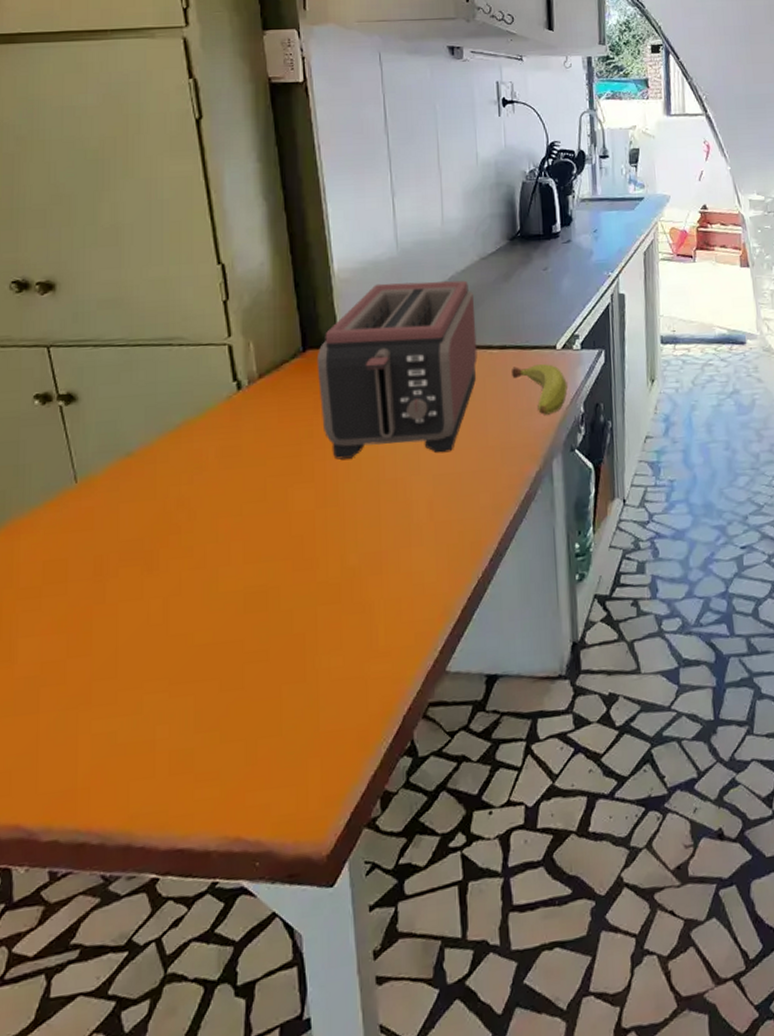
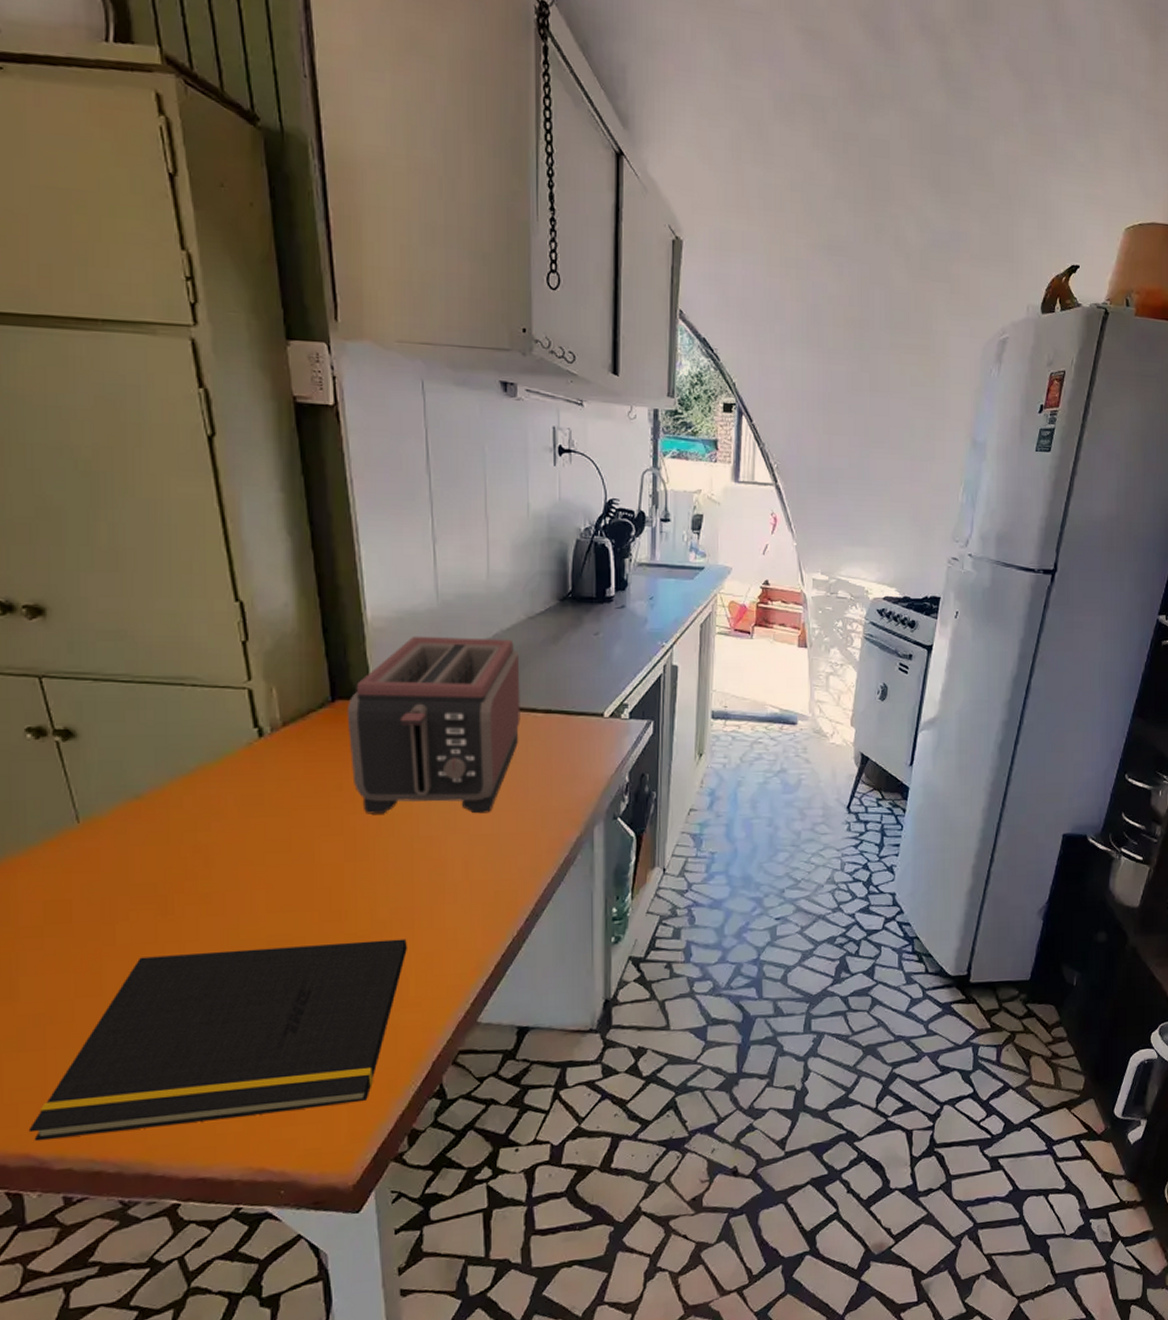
notepad: none [19,585,377,811] -> present [28,939,408,1142]
fruit: present [512,364,568,415] -> none [556,731,613,782]

